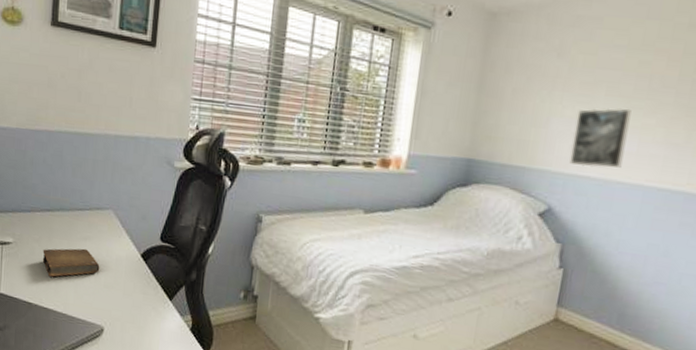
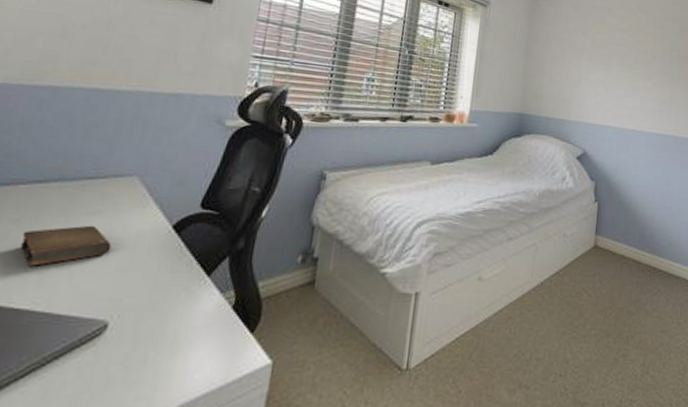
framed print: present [569,108,631,168] -> none [596,74,635,119]

